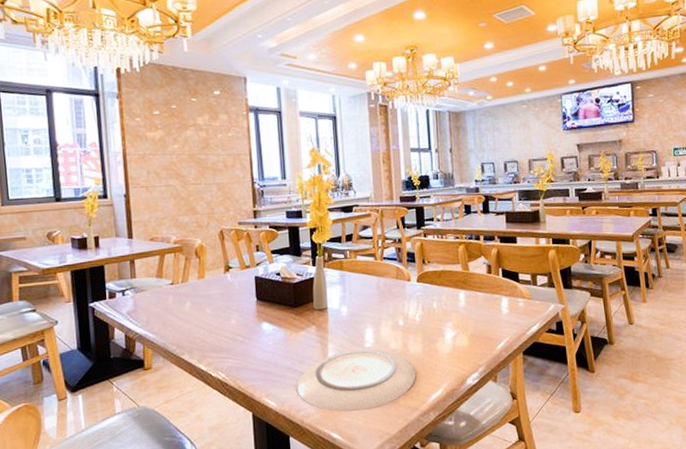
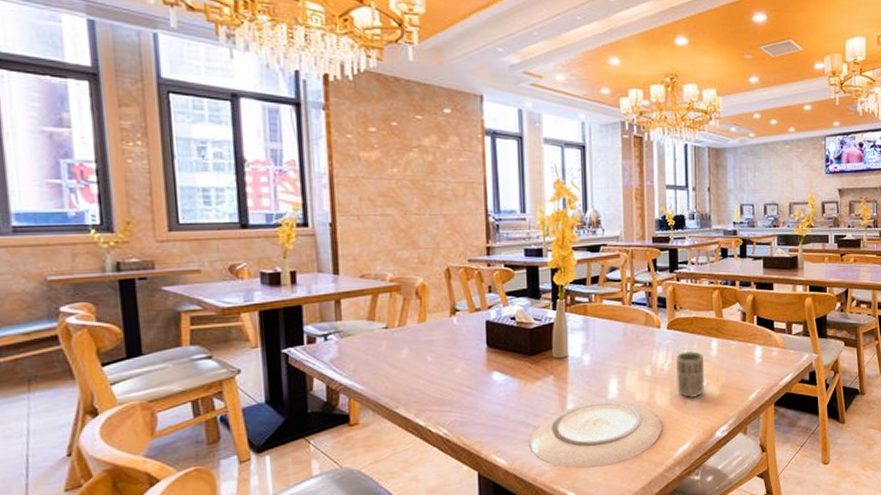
cup: none [425,302,454,348] -> present [675,351,705,399]

